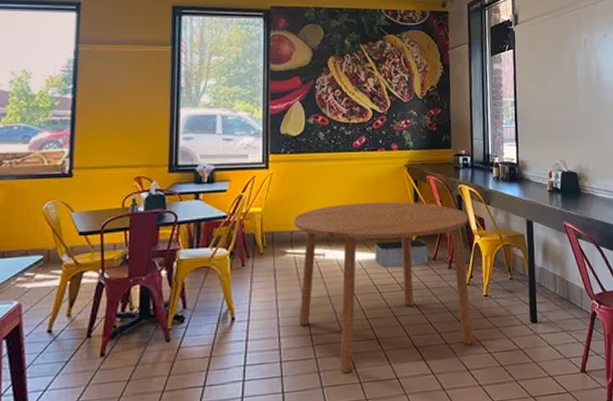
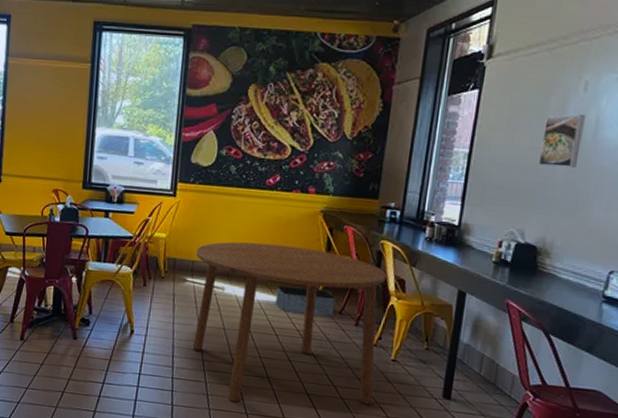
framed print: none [563,64,591,107] -> present [538,114,585,168]

